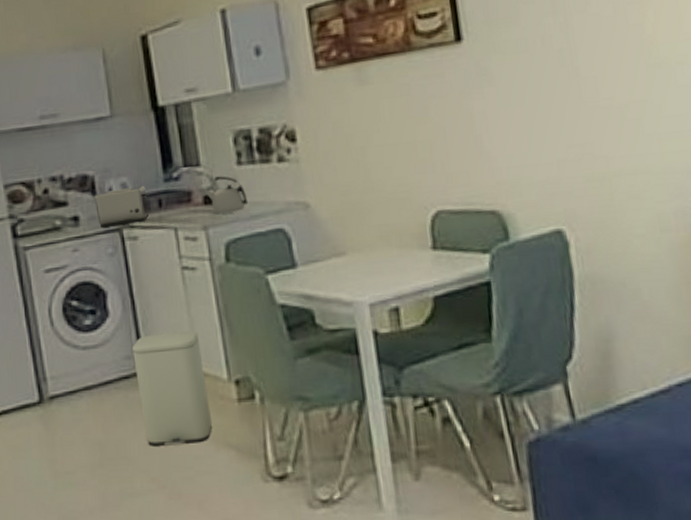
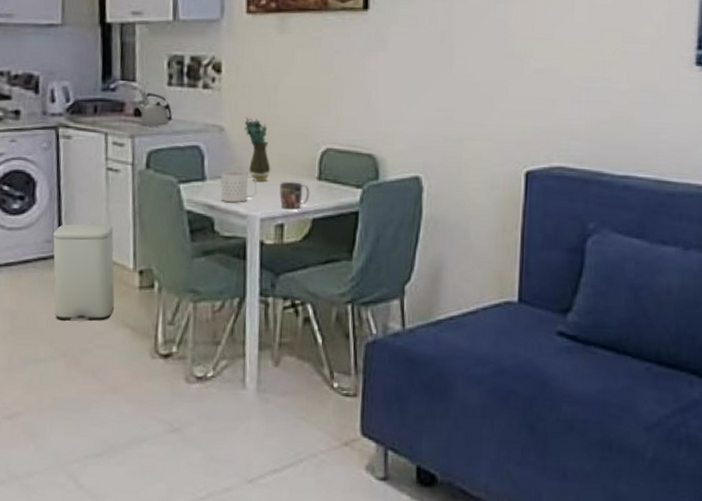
toaster: present [95,185,150,228] -> none [36,91,85,124]
mug: none [314,251,361,290] -> present [220,170,258,203]
vase: none [332,187,373,261] -> present [244,118,271,182]
mug: none [387,255,426,291] -> present [279,181,310,211]

